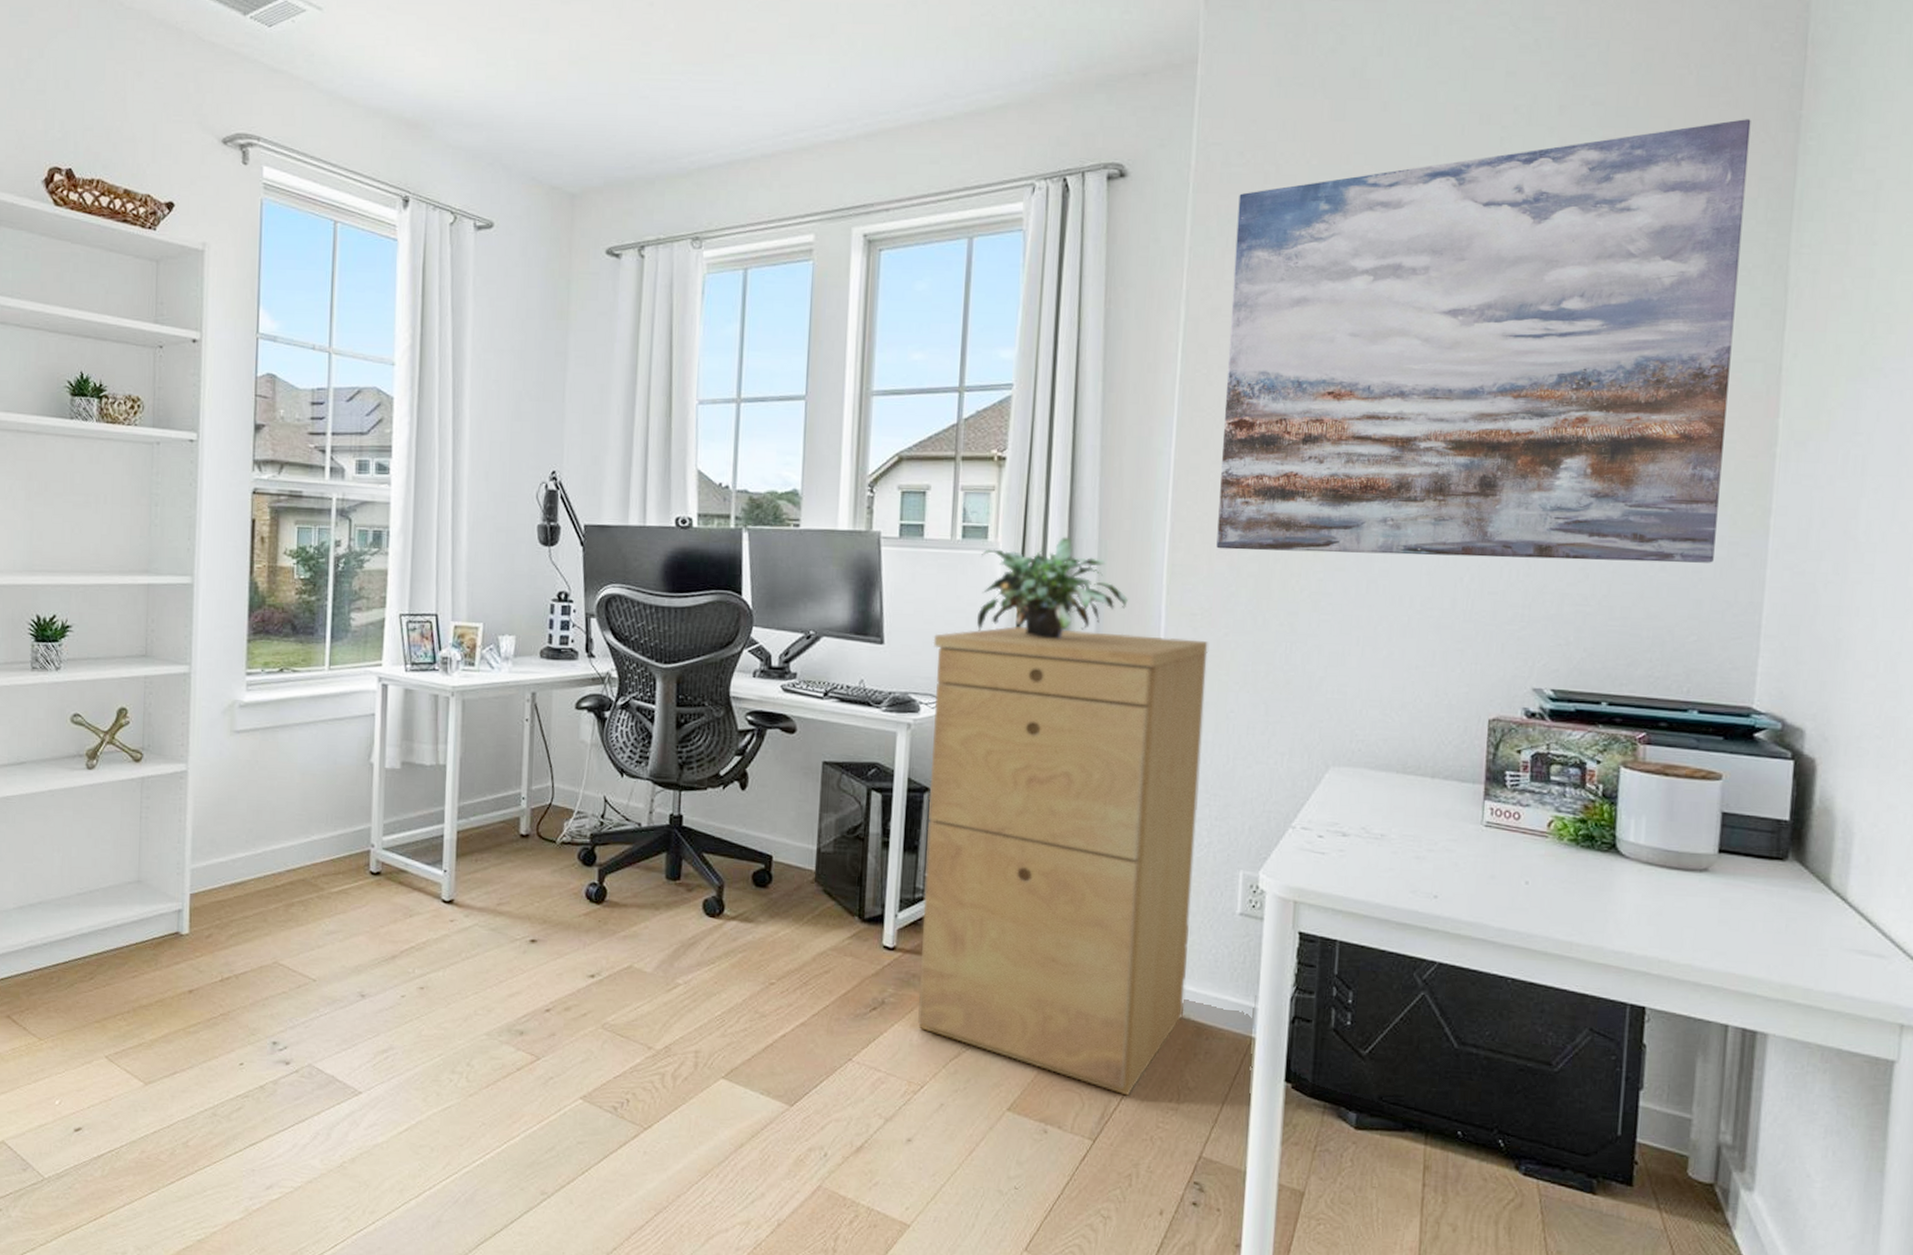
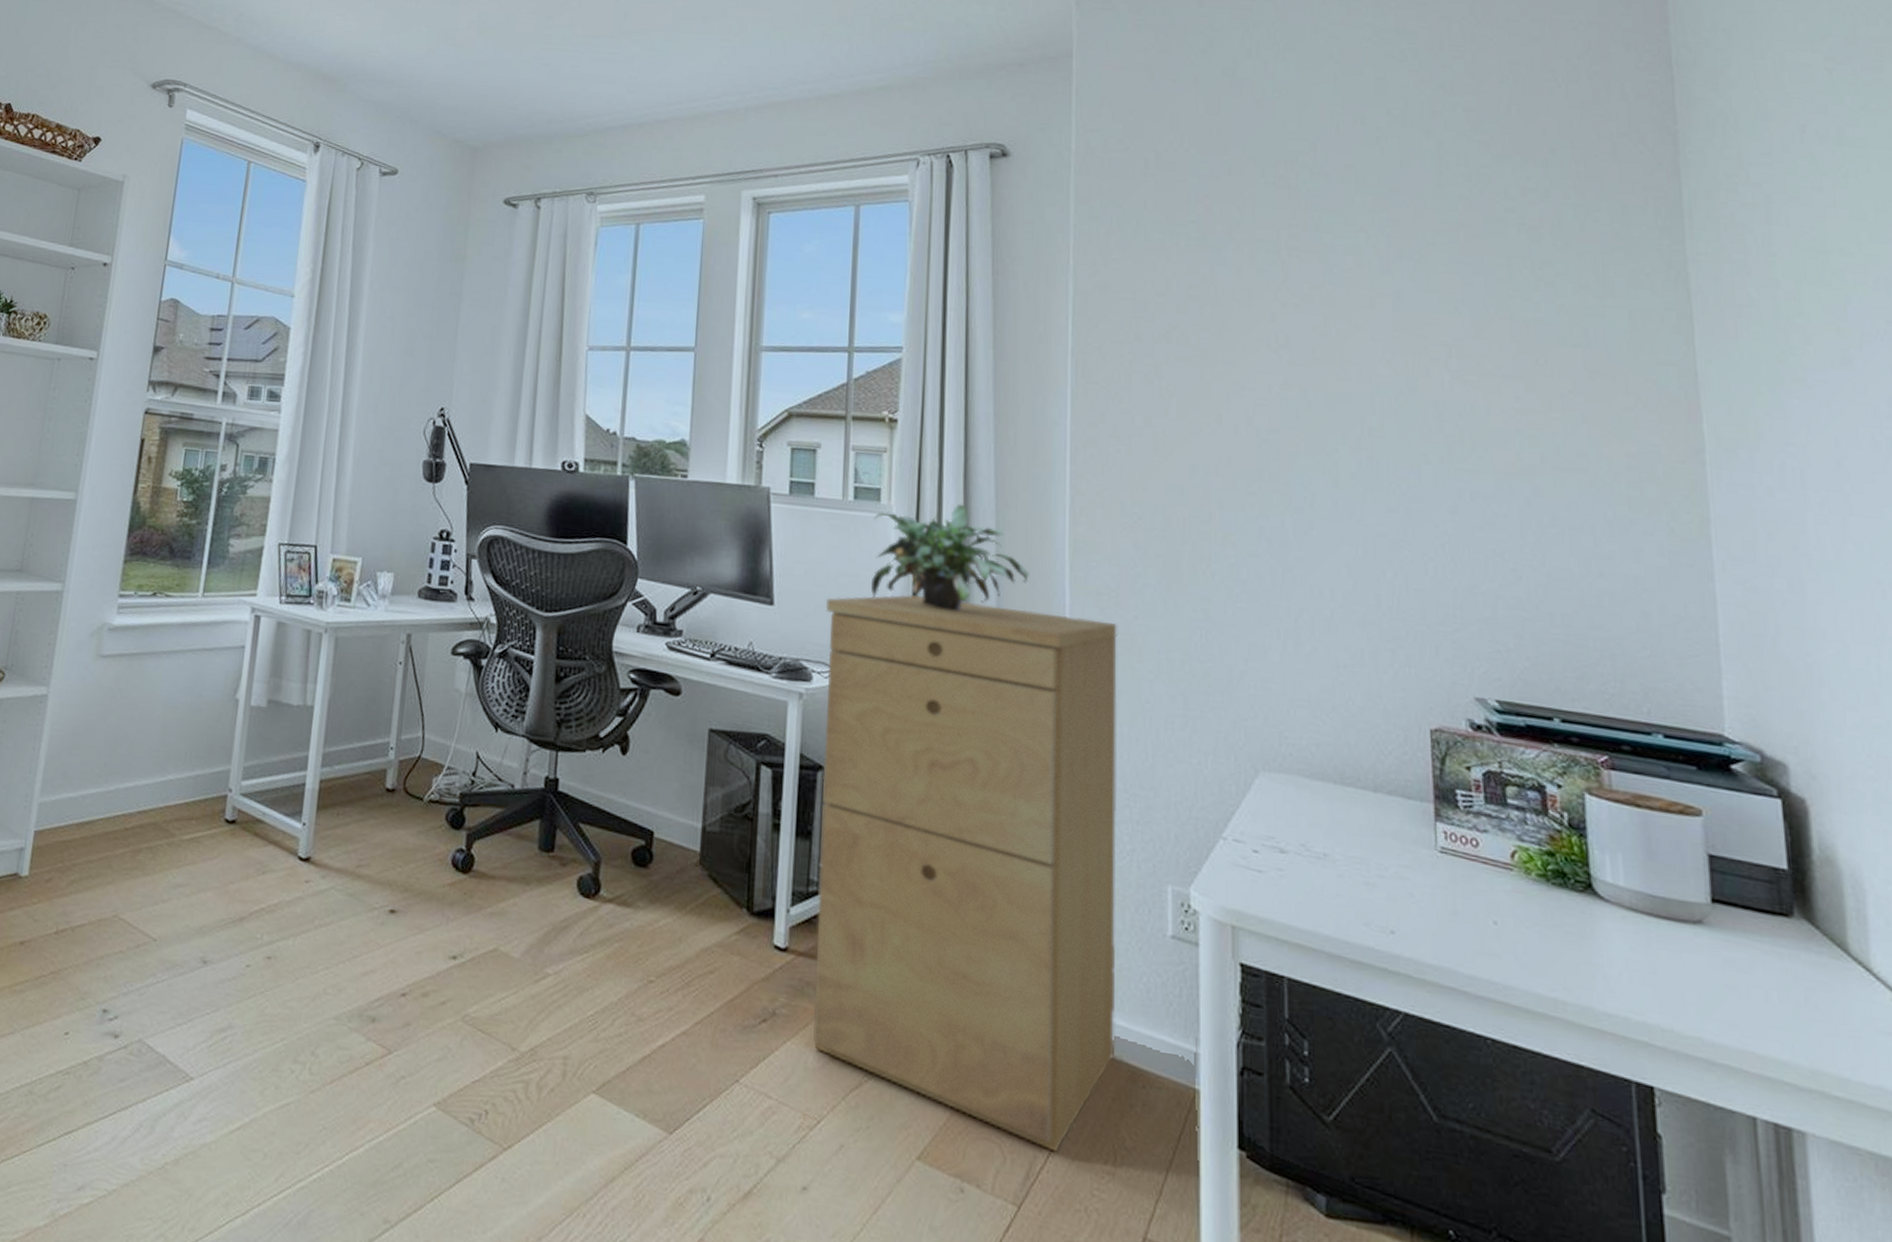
wall art: present [1216,119,1751,563] -> none [1119,131,1655,572]

